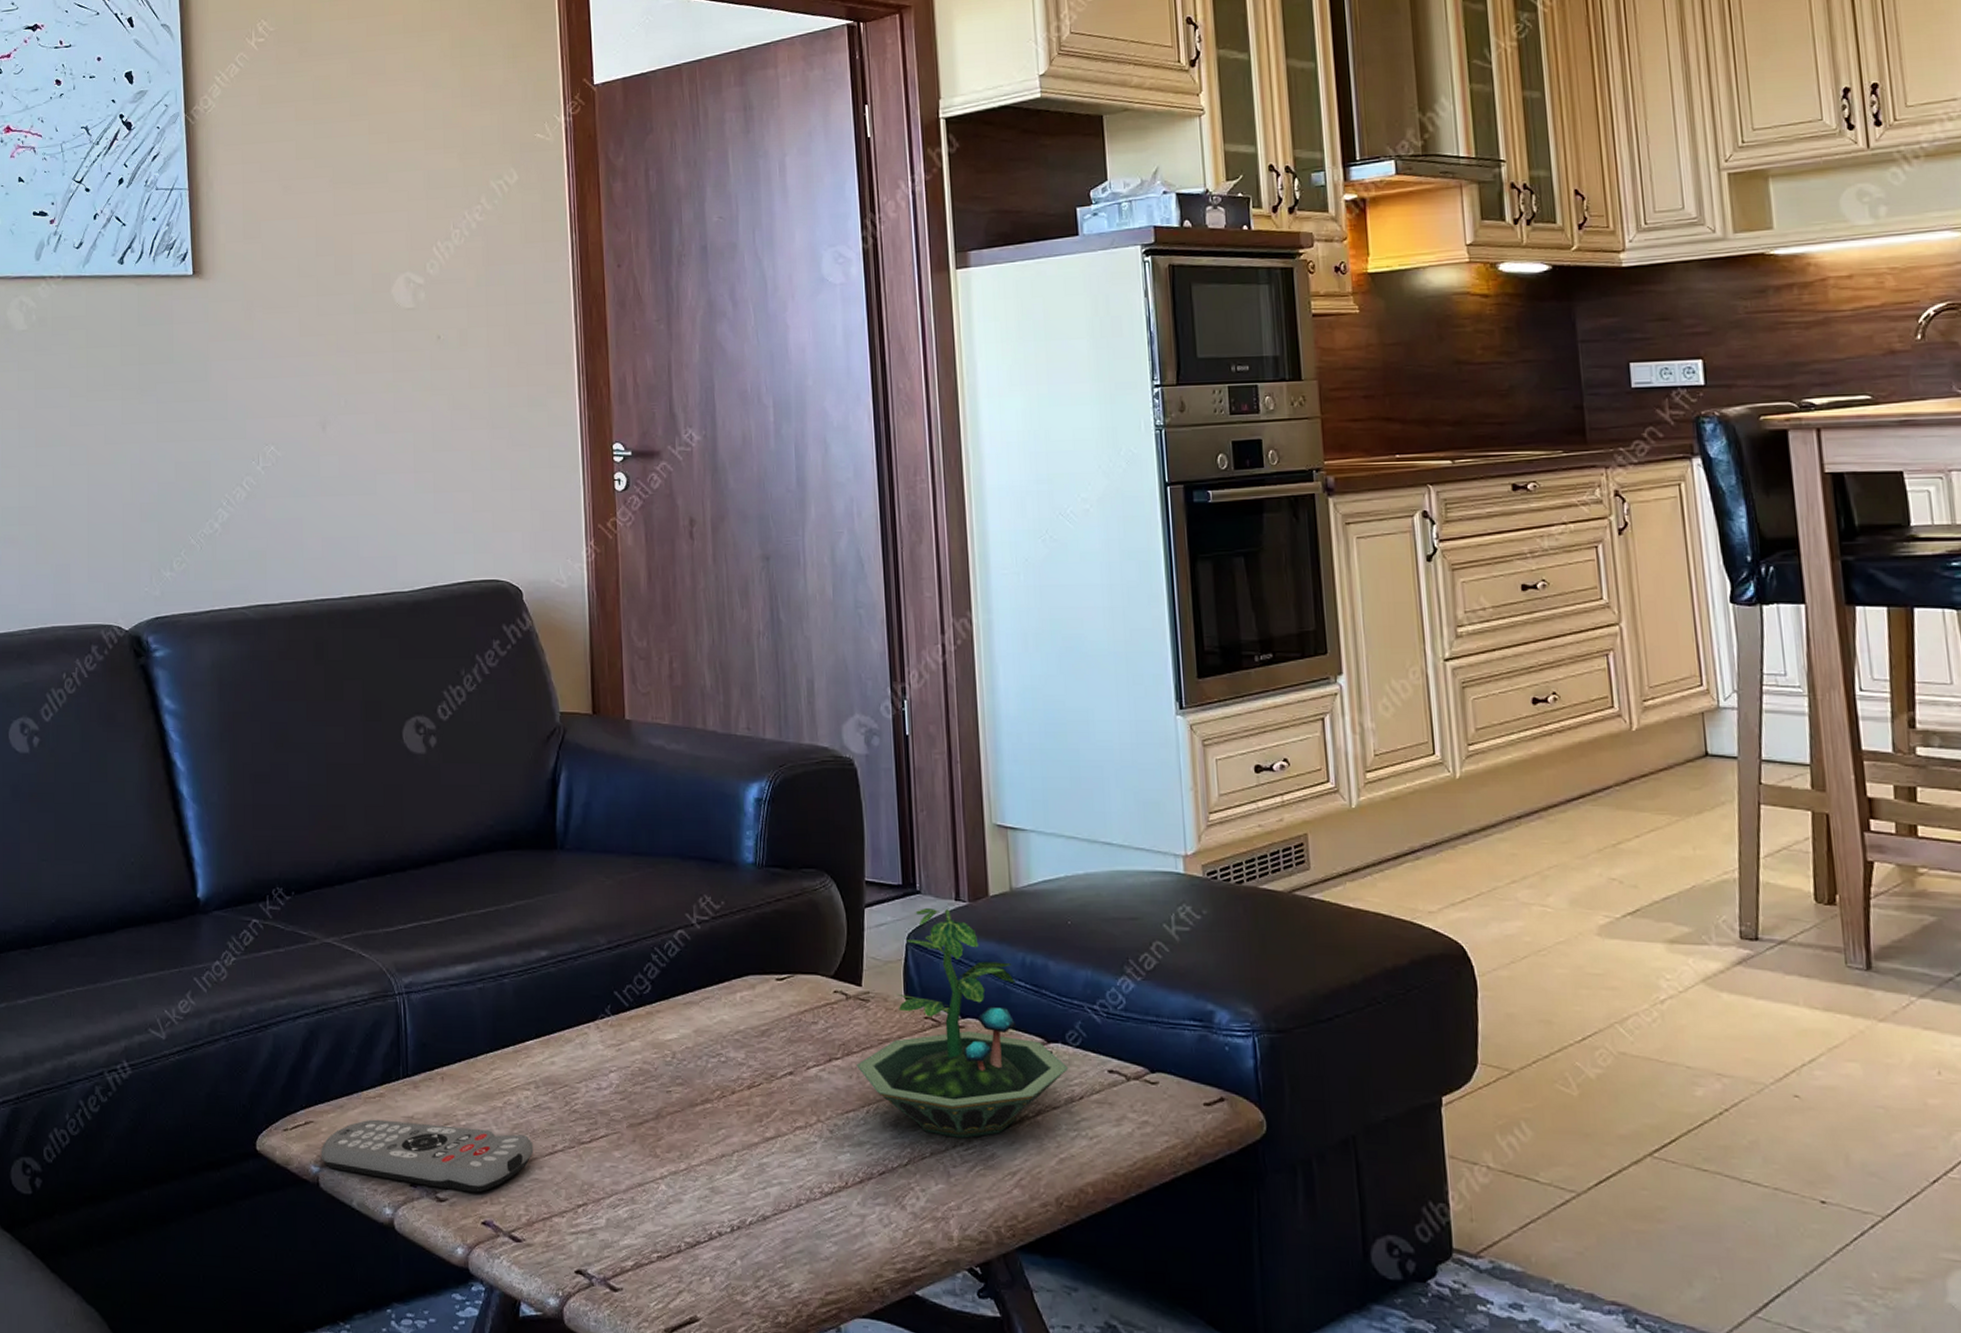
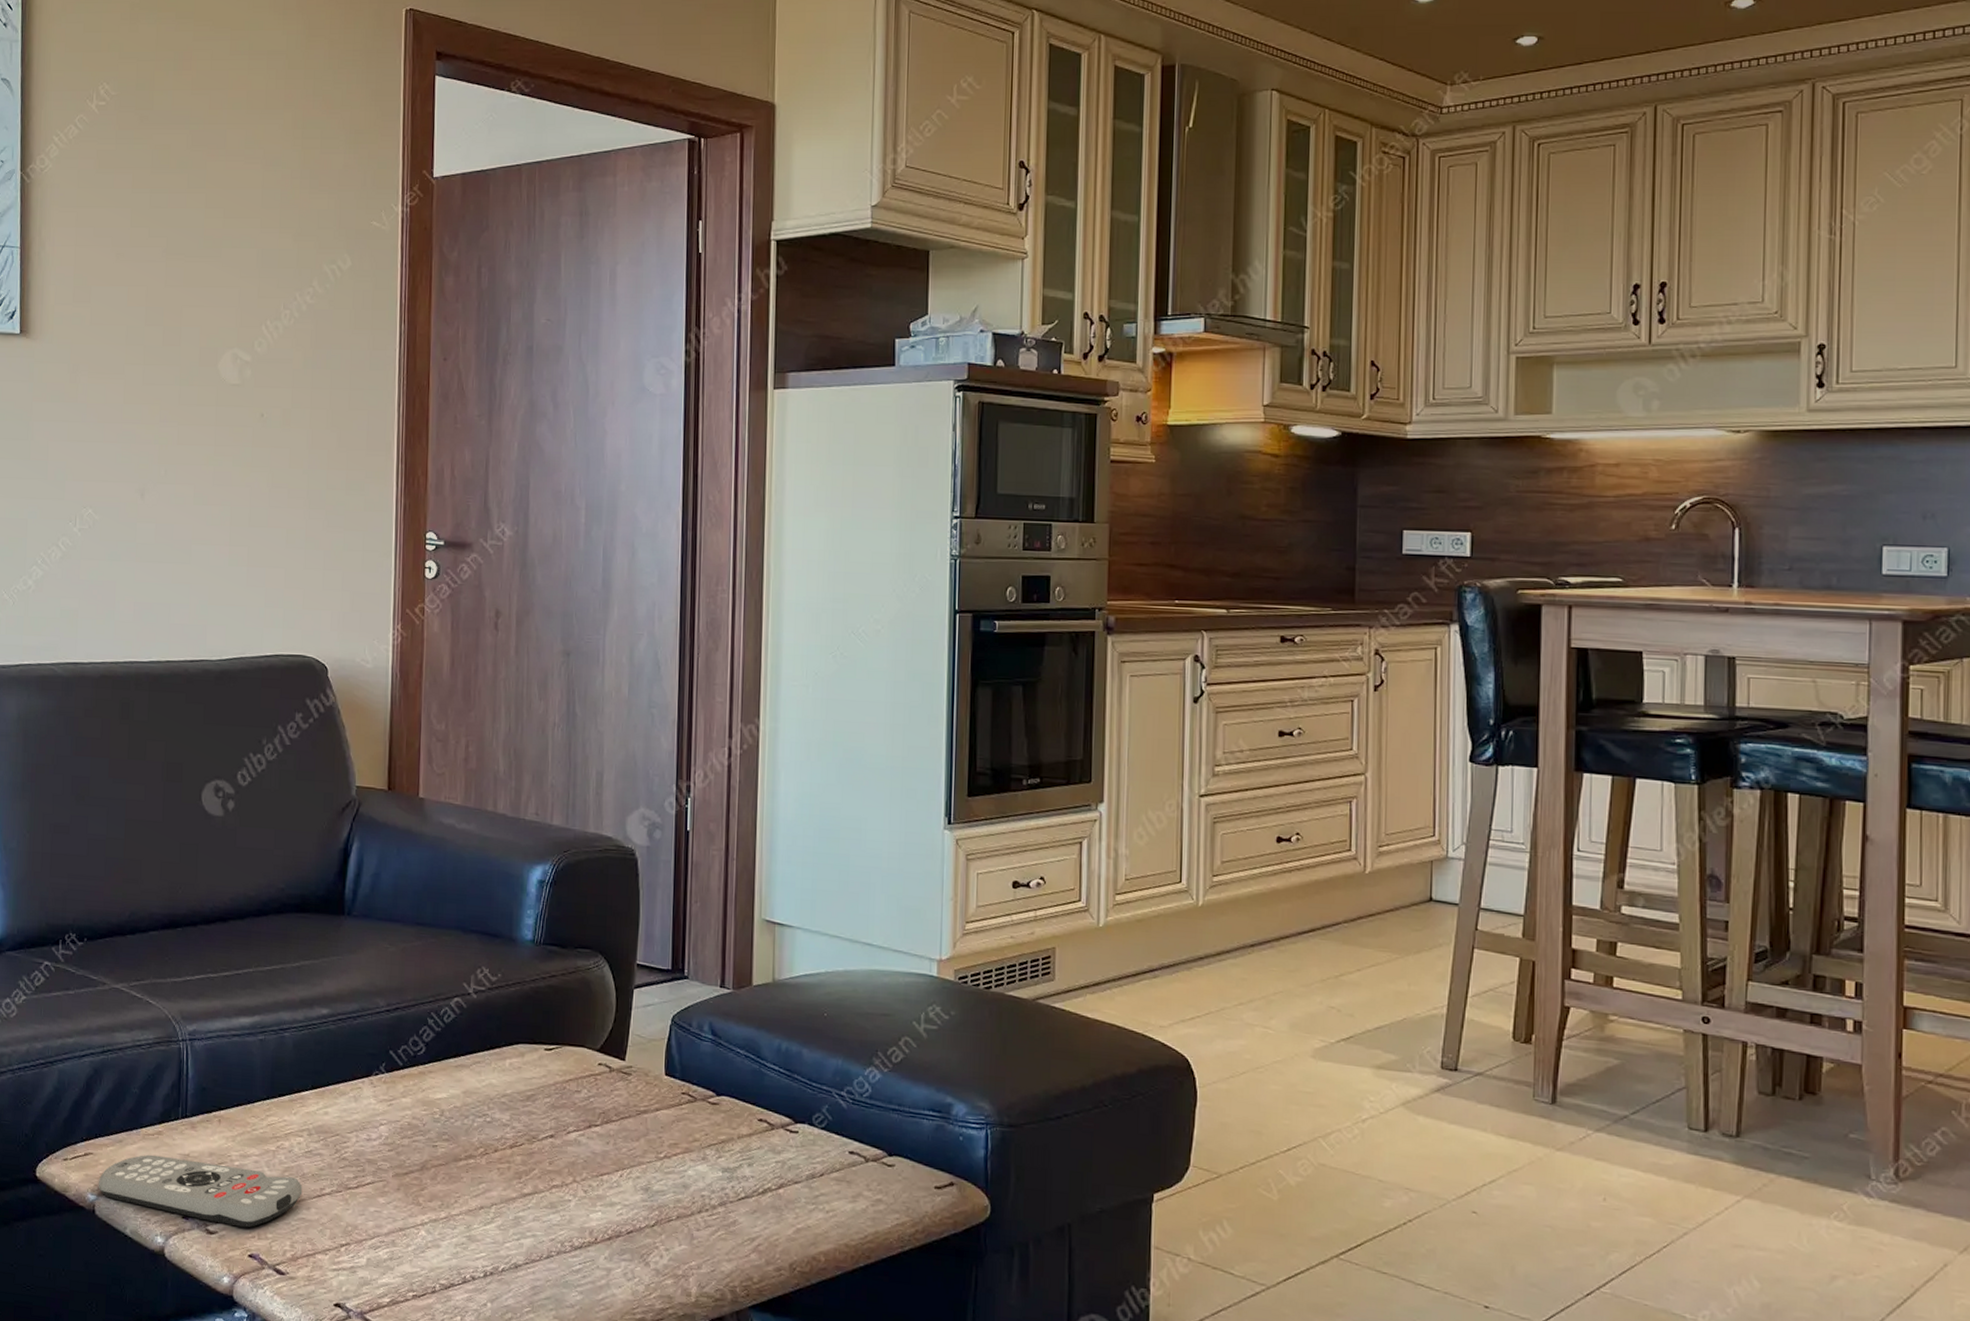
terrarium: present [857,907,1069,1138] -> none [614,992,813,1205]

